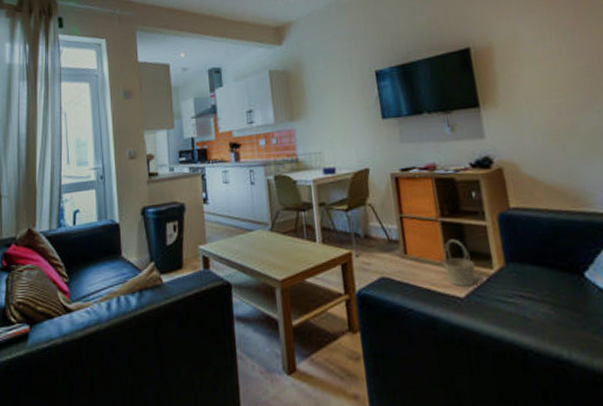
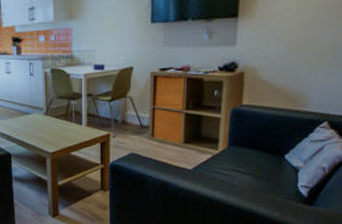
basket: present [442,239,476,287] -> none [180,127,205,162]

